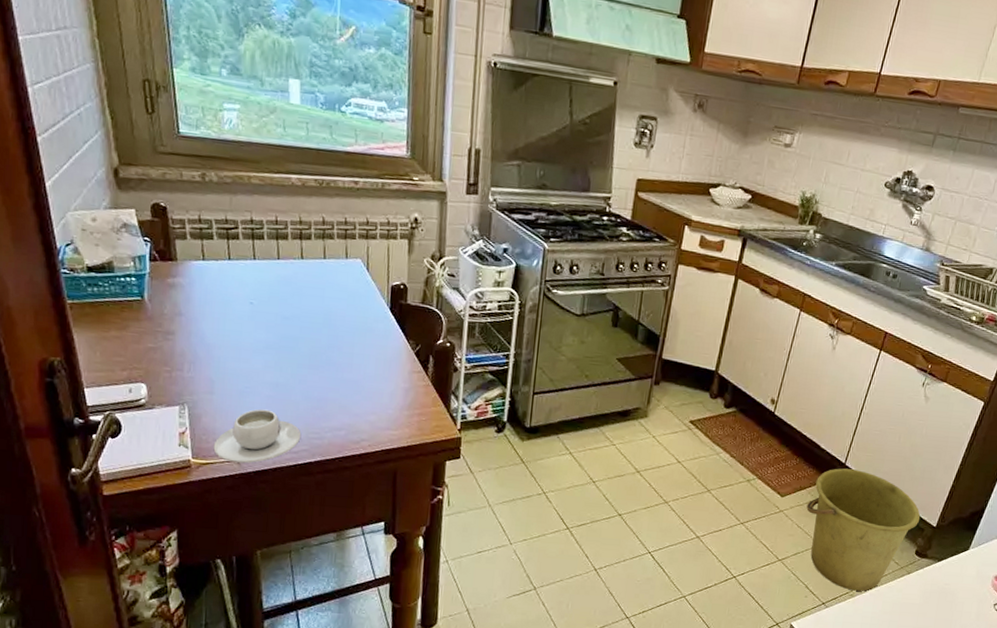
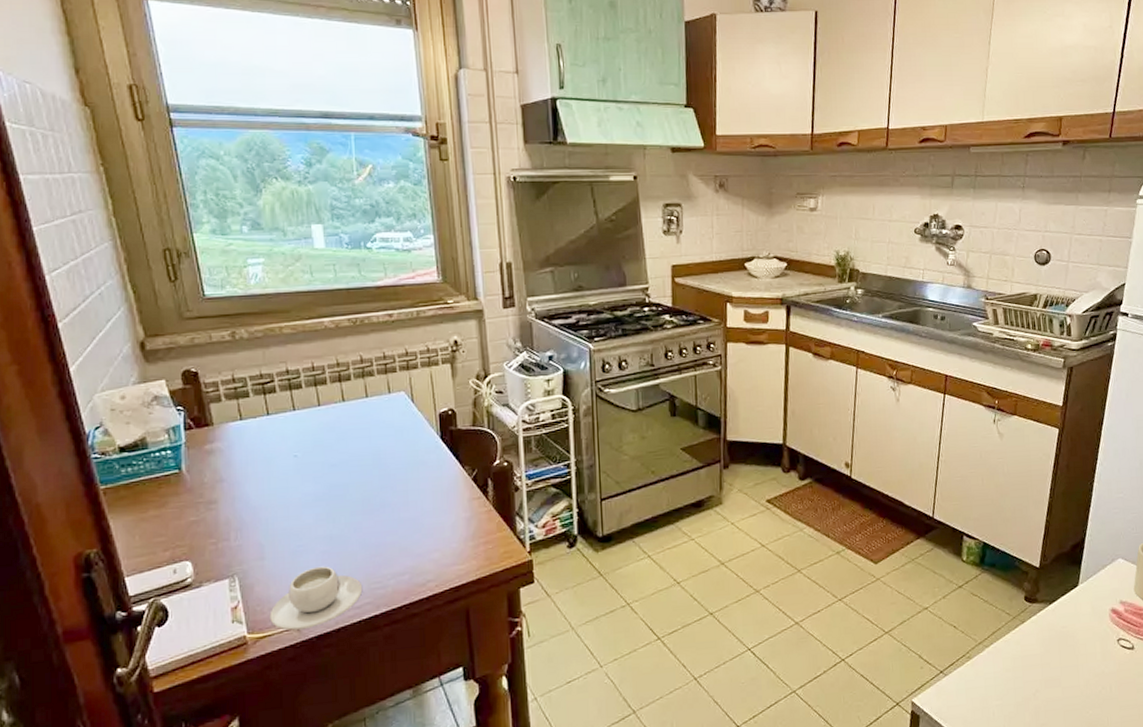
bucket: present [806,468,921,592] -> none [903,521,1022,652]

